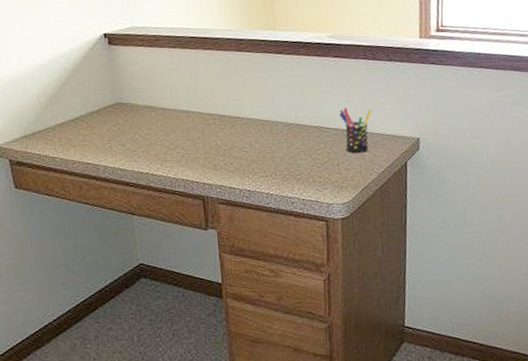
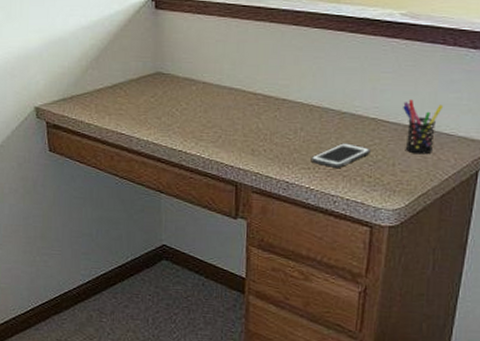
cell phone: none [267,150,317,173] -> present [311,143,370,168]

